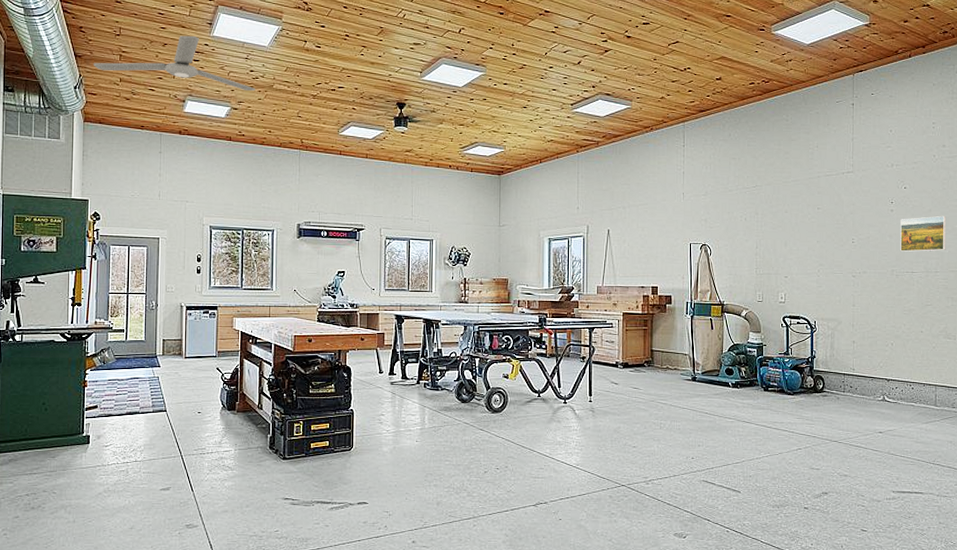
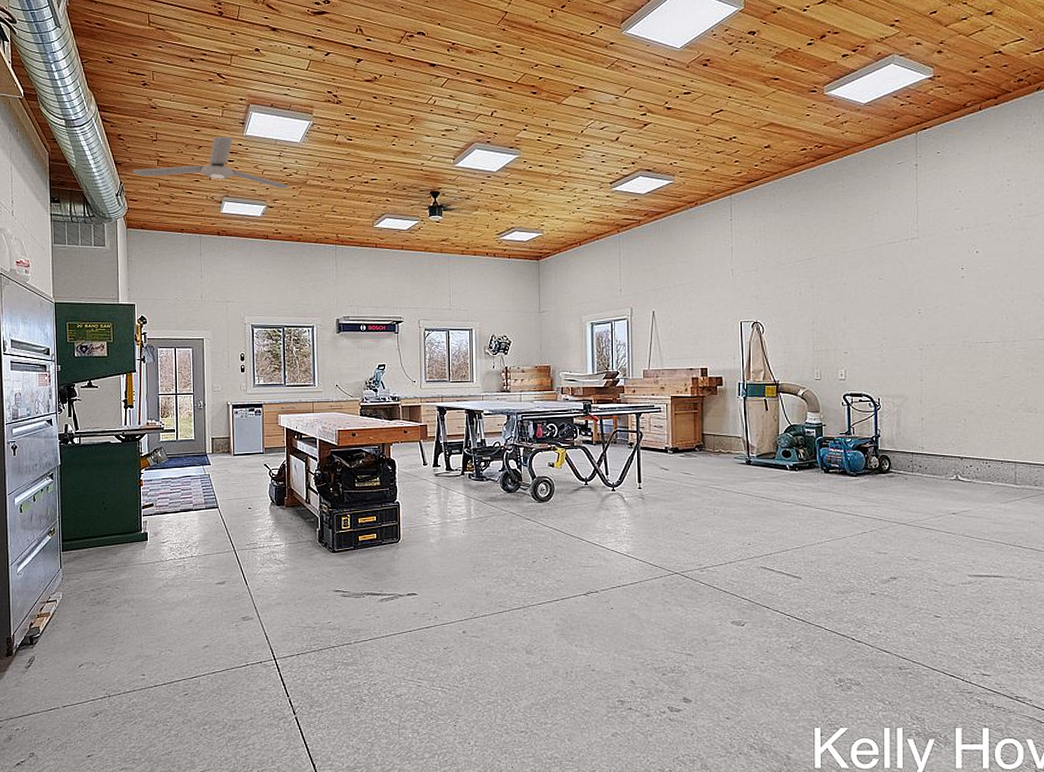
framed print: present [900,215,947,252] -> none [973,280,1025,321]

